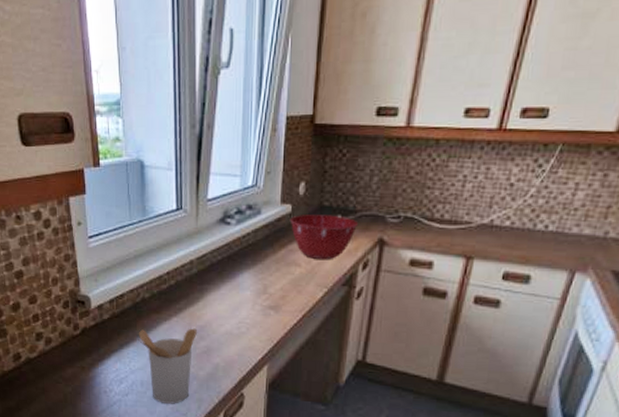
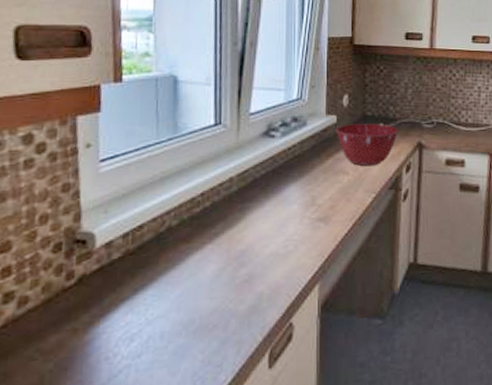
utensil holder: present [138,328,197,404] -> none [159,254,236,357]

